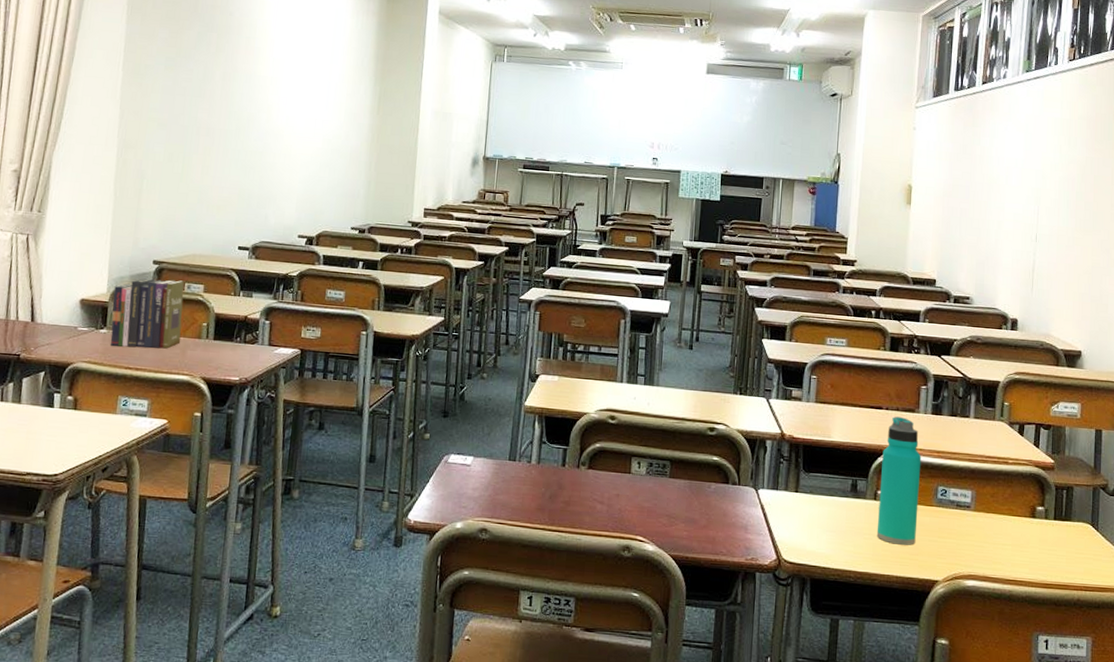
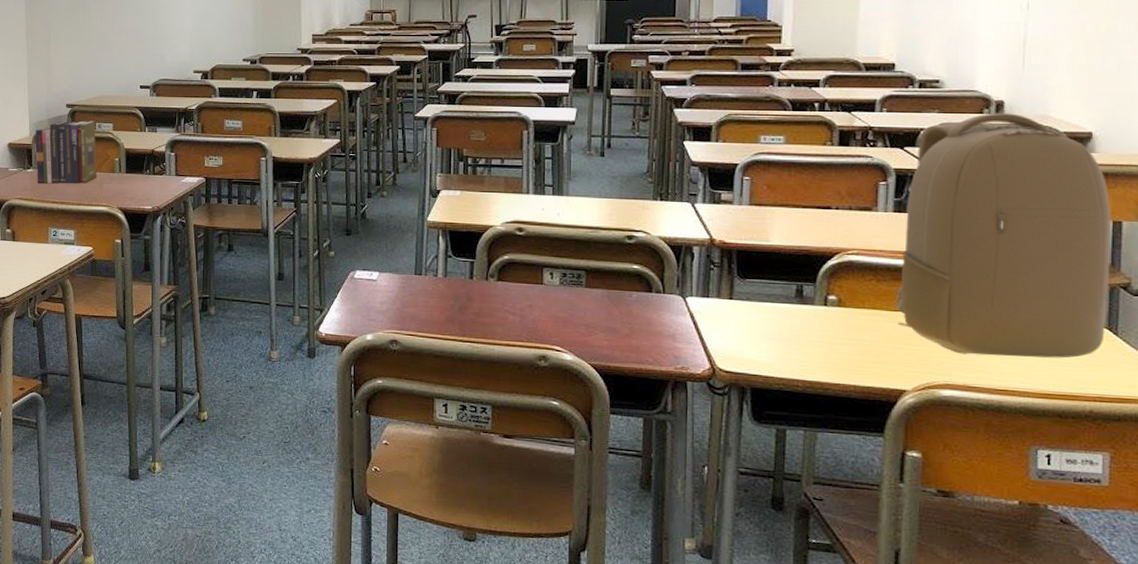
water bottle: present [876,416,922,545] -> none [828,216,882,353]
backpack: none [933,329,1094,551] -> present [898,113,1111,359]

